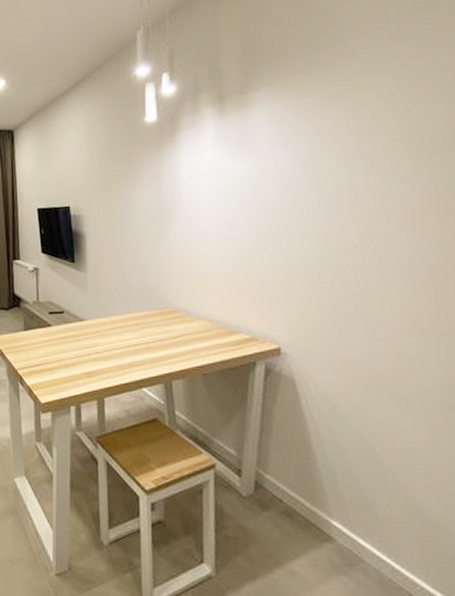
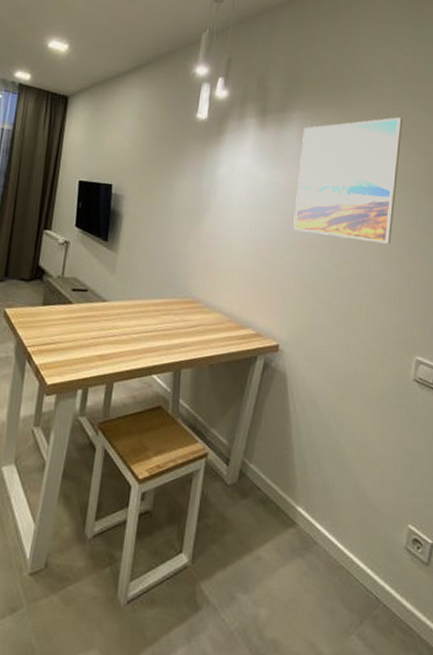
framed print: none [272,64,412,221] -> present [293,117,403,244]

